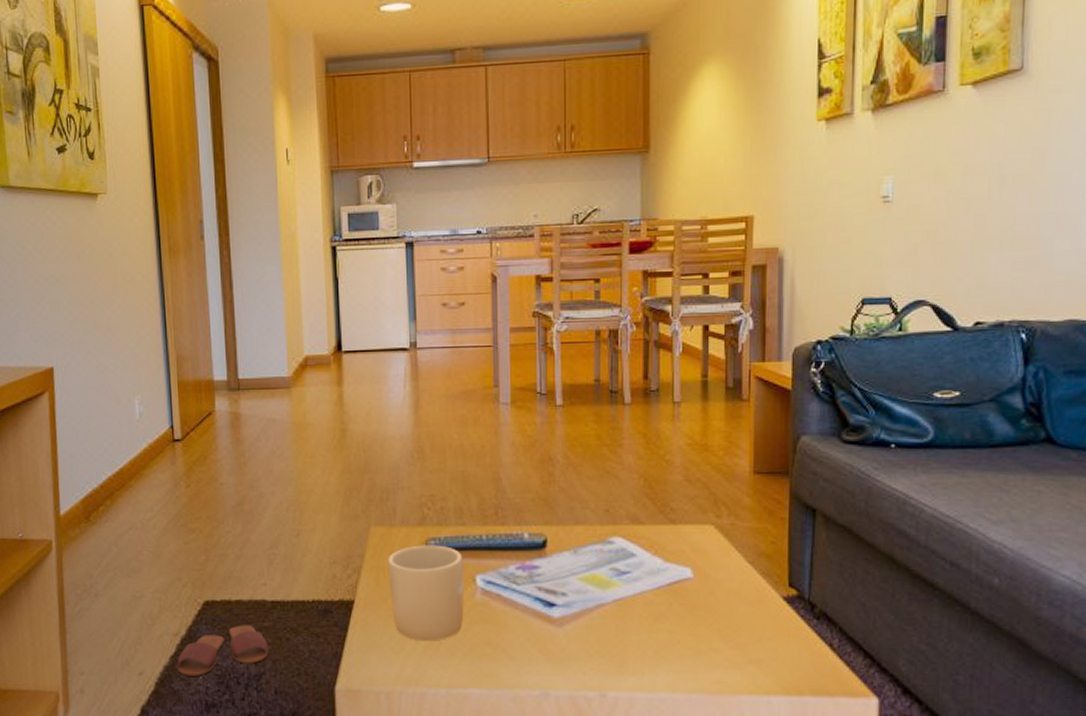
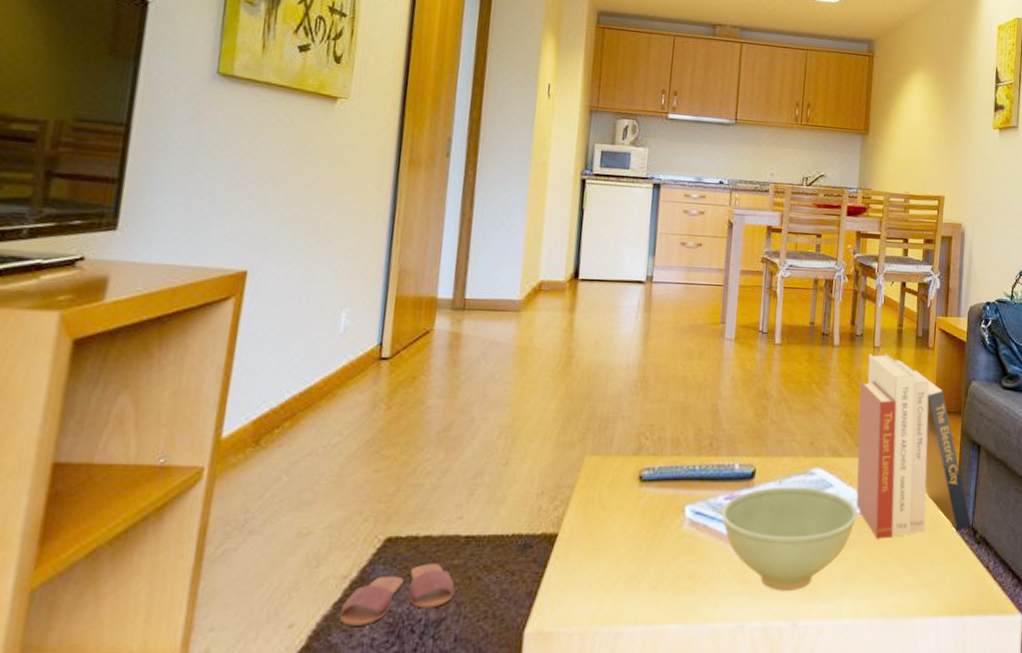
mug: present [388,545,464,640] -> none [596,475,675,575]
bowl: none [514,556,666,663] -> present [721,487,858,592]
books: none [658,409,807,611] -> present [856,353,971,539]

